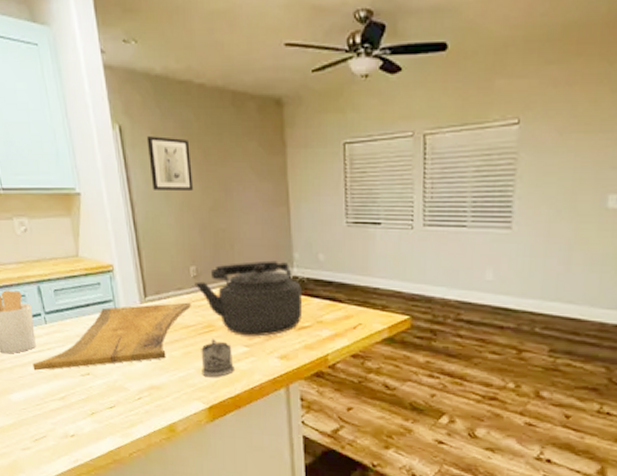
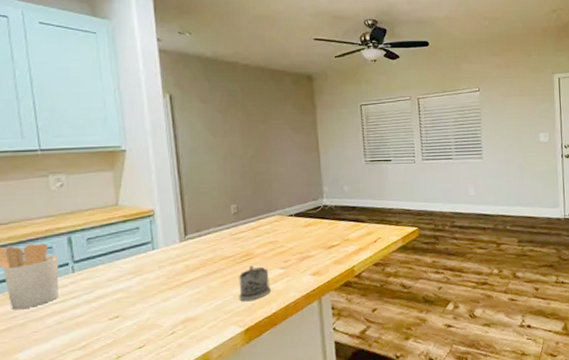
cutting board: present [33,302,191,371] -> none [51,236,231,323]
wall art: present [146,136,193,190] -> none [195,103,236,144]
kettle: present [194,260,303,337] -> none [235,194,332,260]

